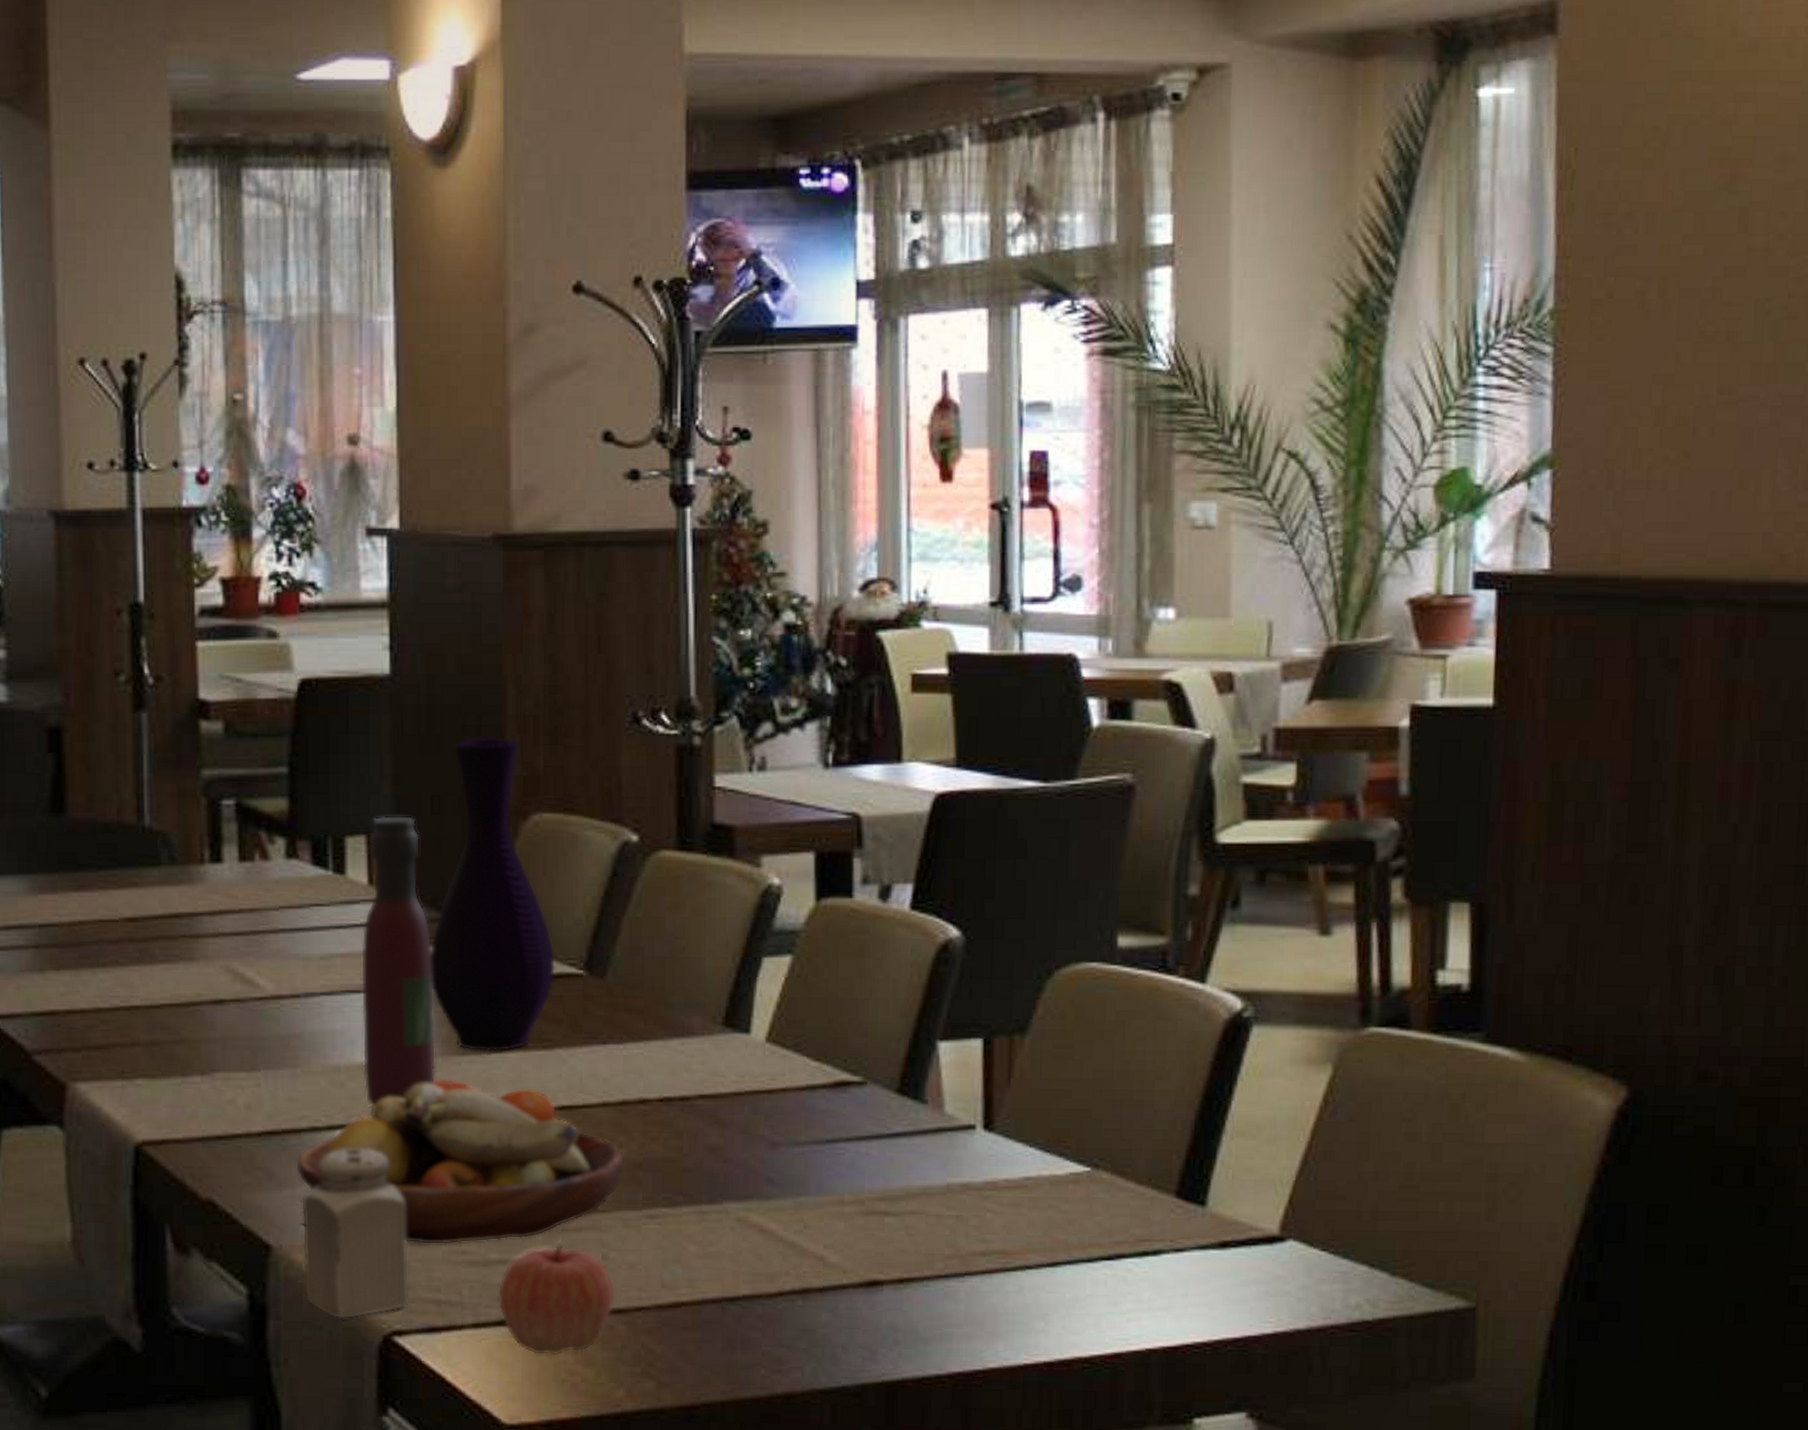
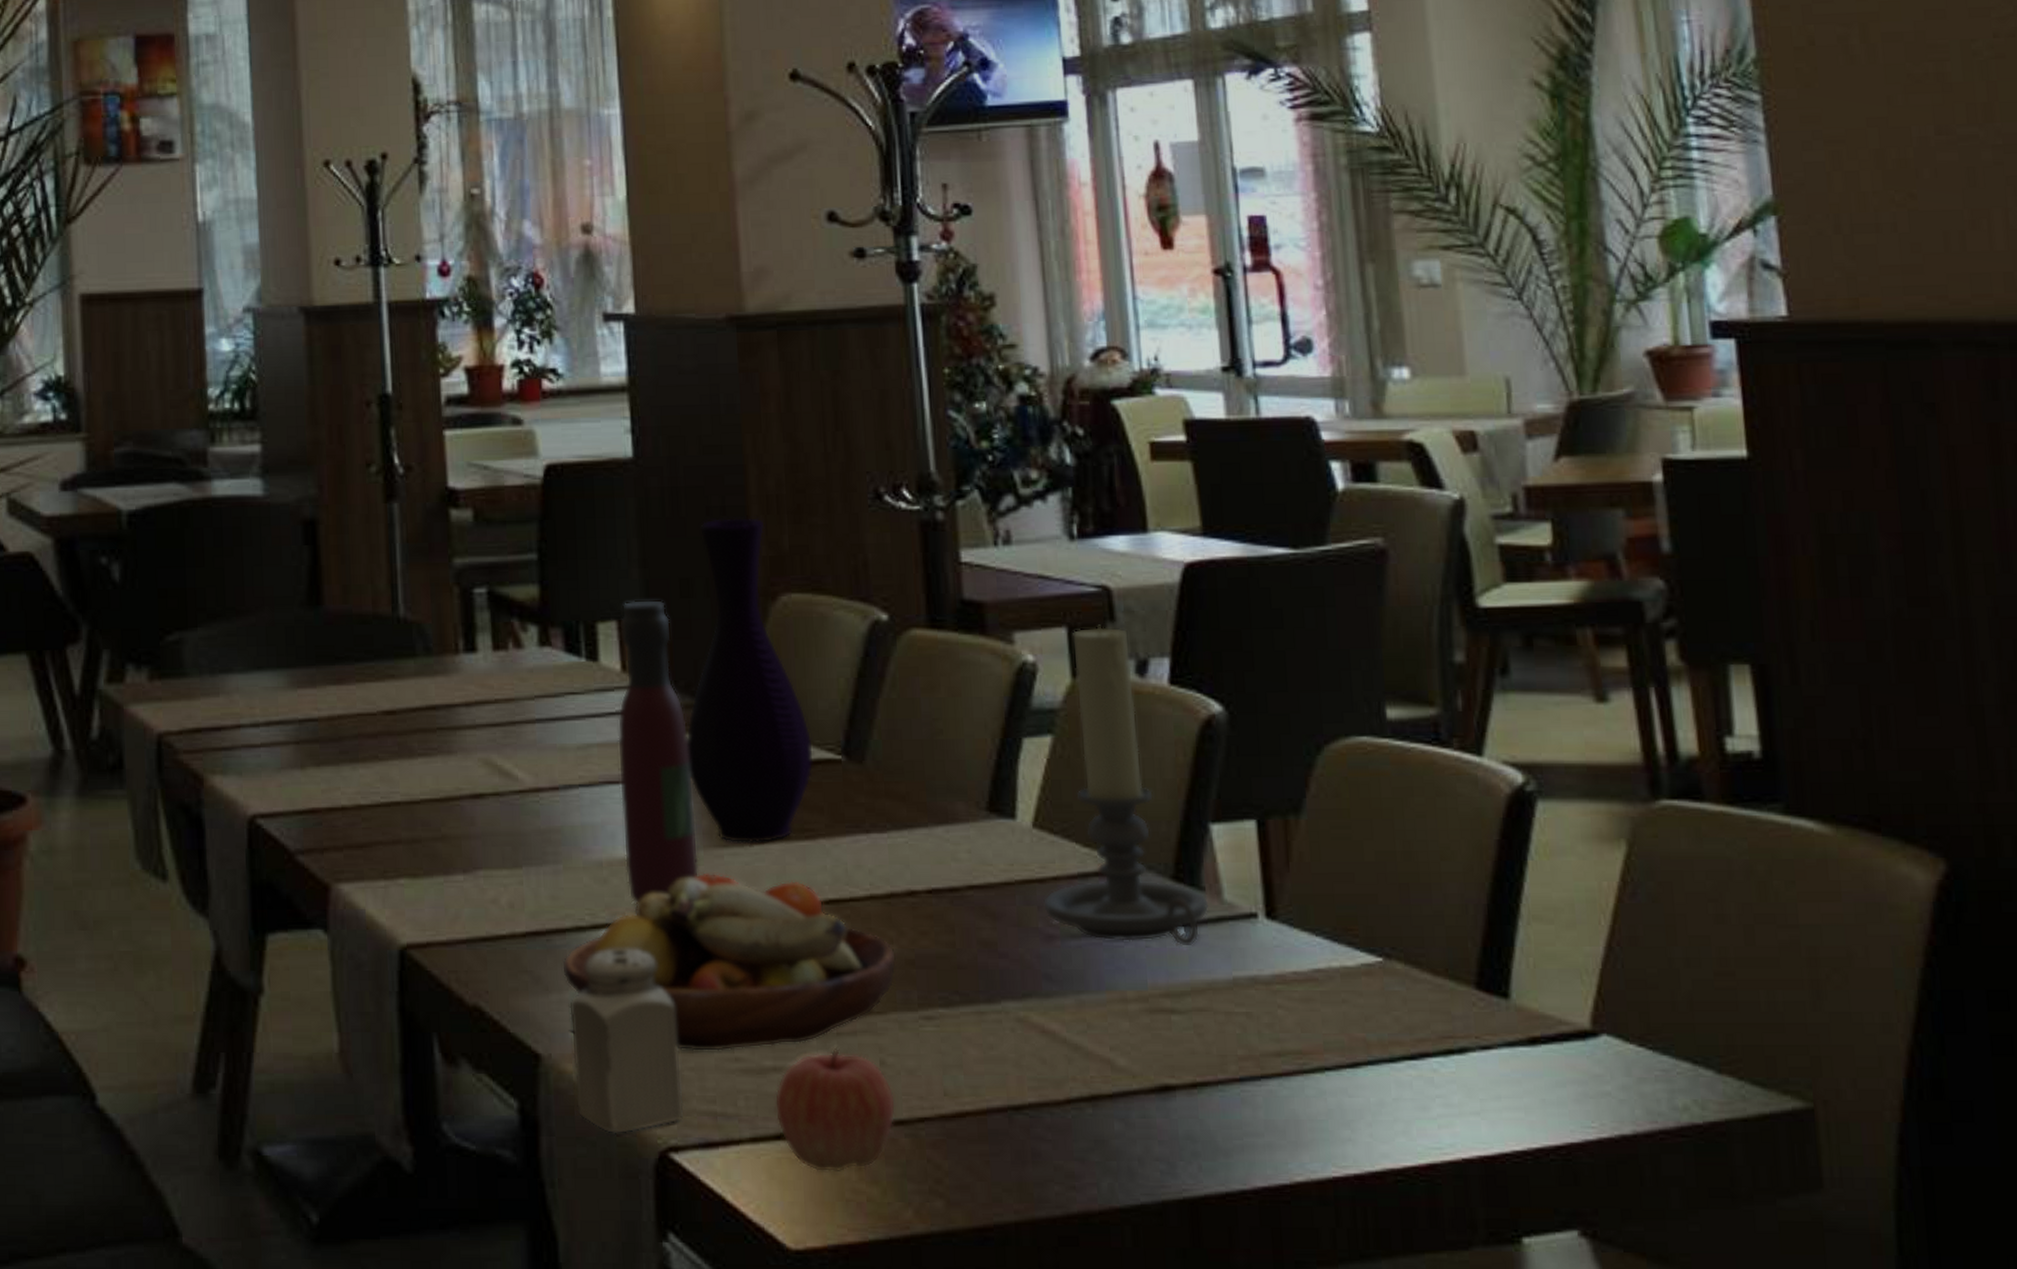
candle holder: none [770,850,930,1155] -> present [1042,624,1209,946]

